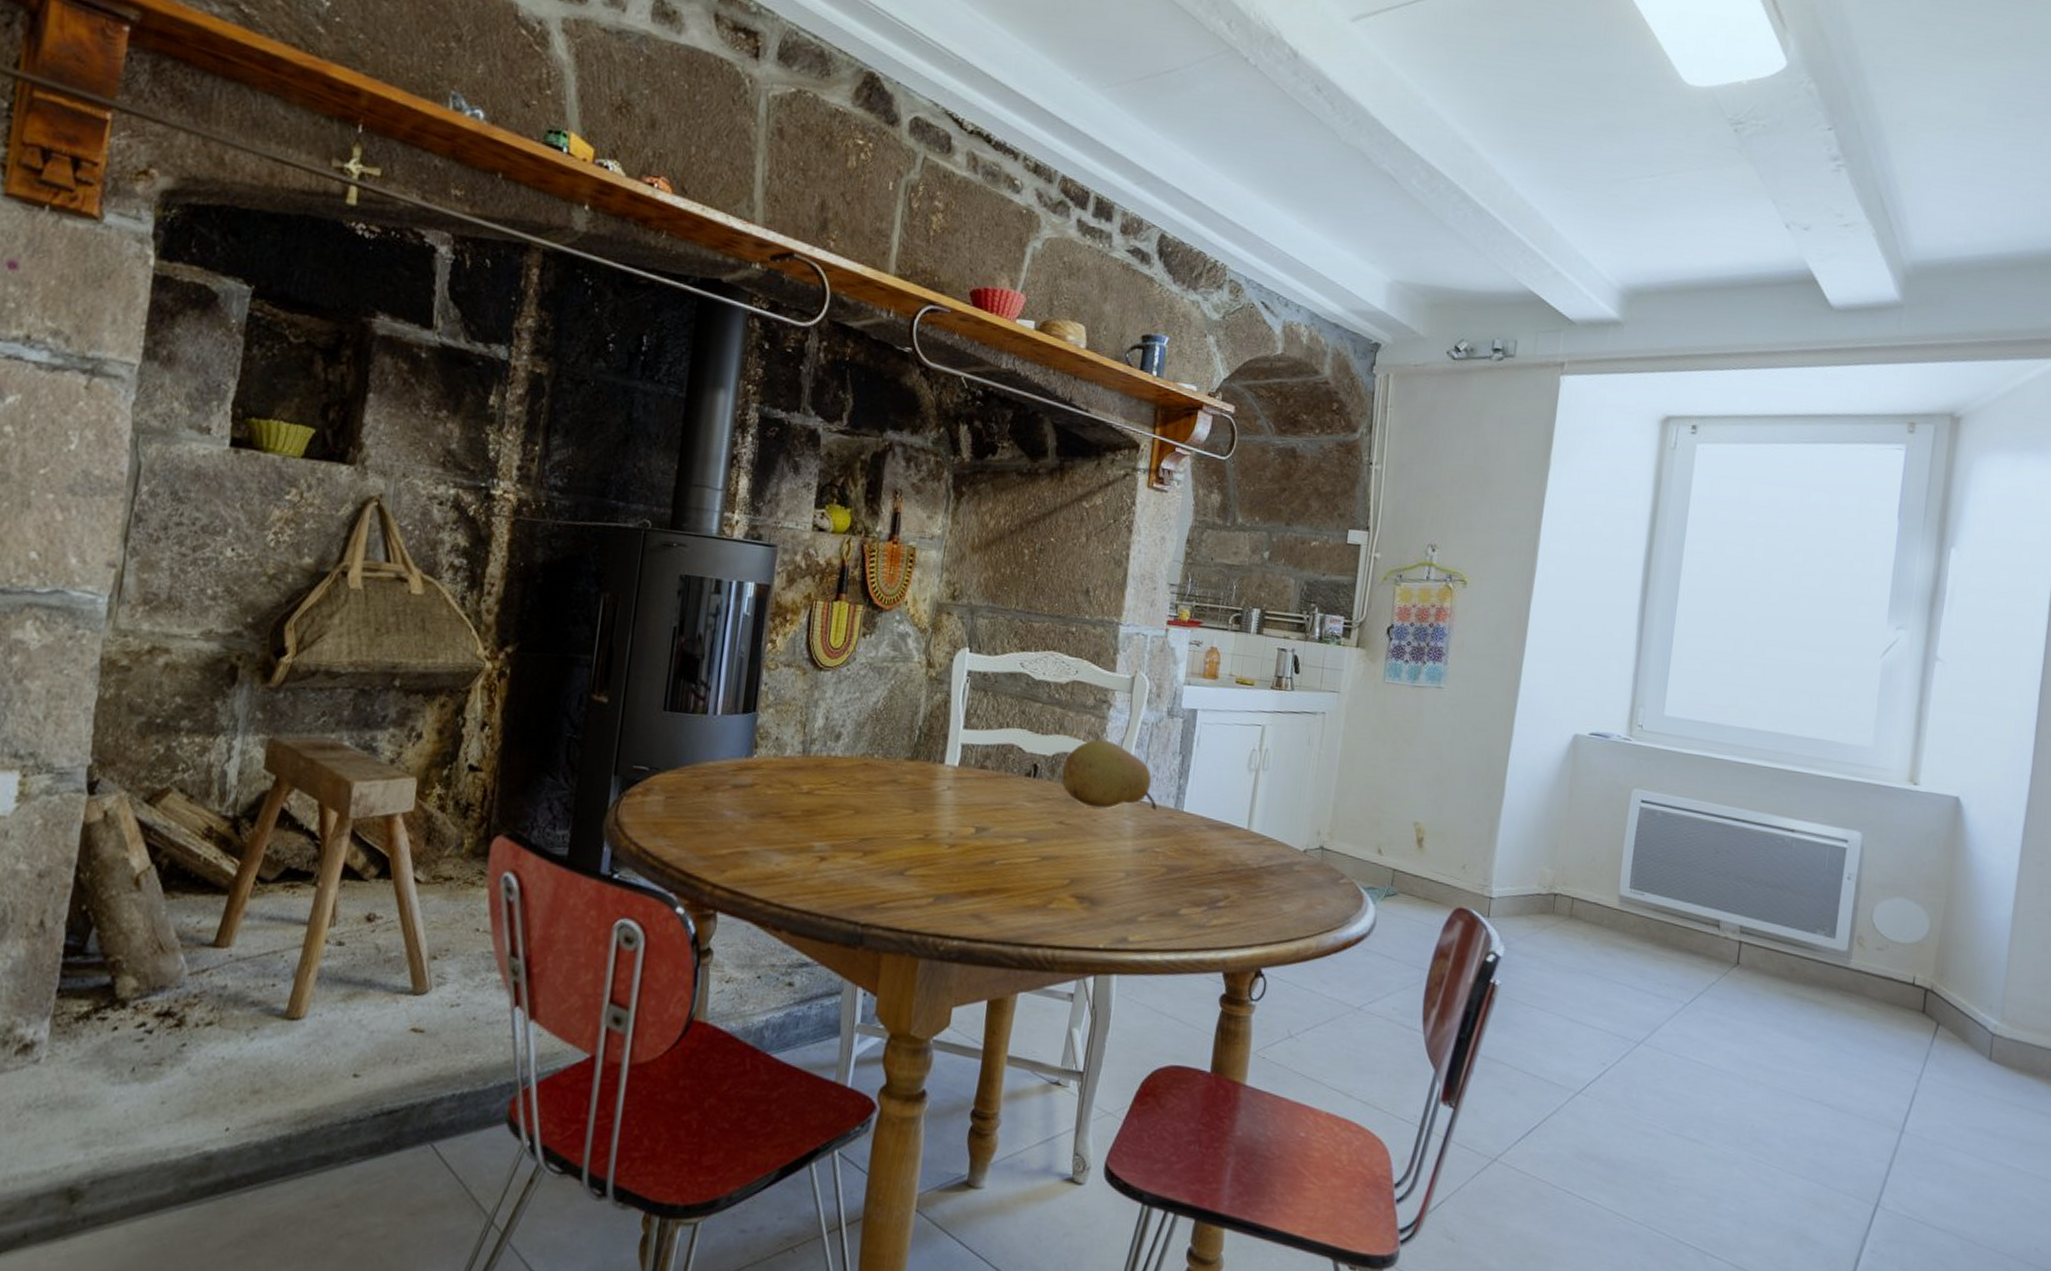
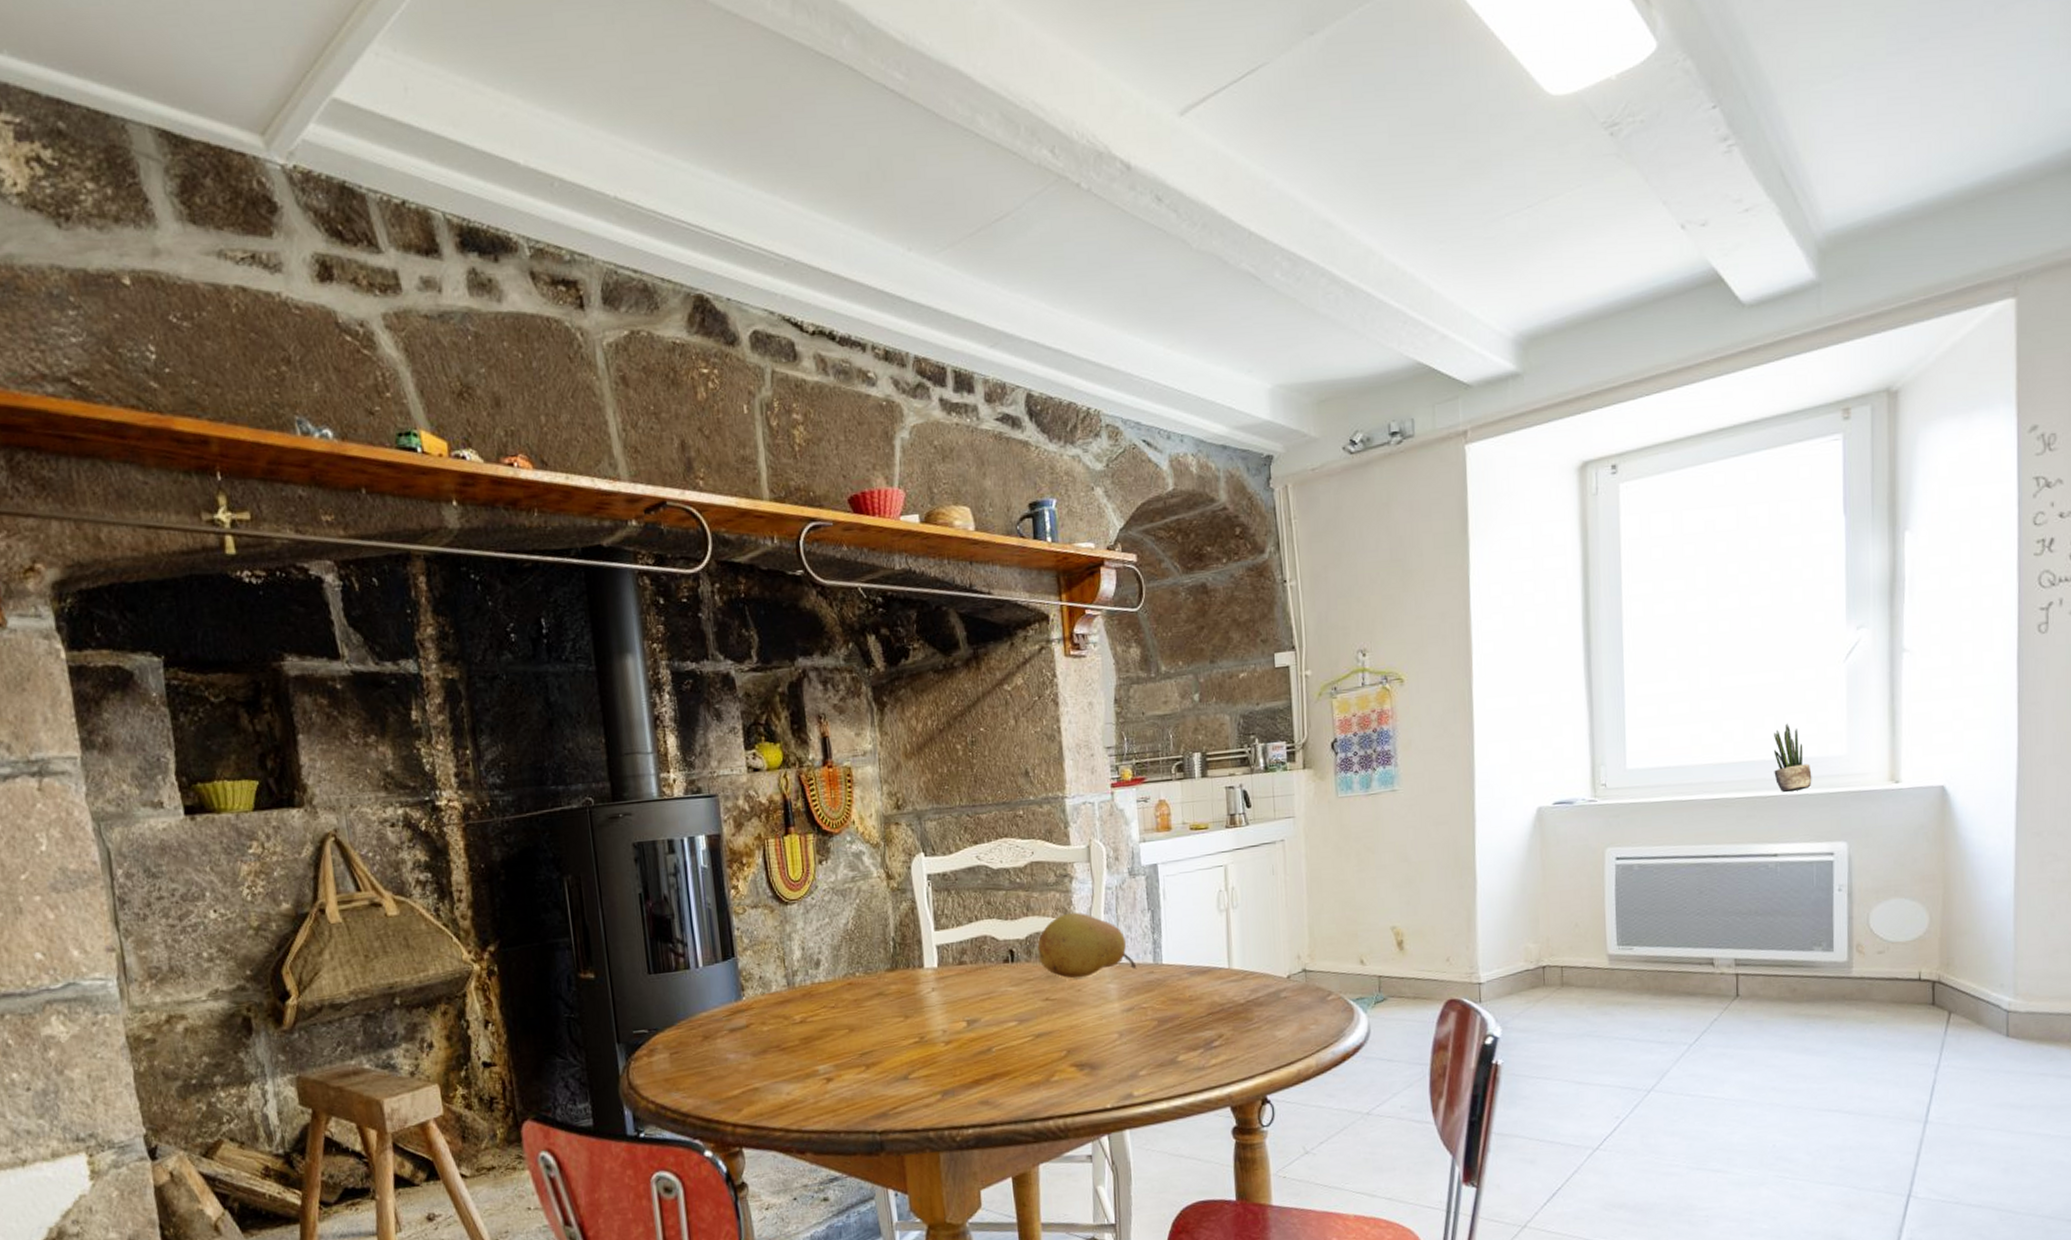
potted plant: none [1802,704,1838,773] -> present [1773,723,1812,792]

